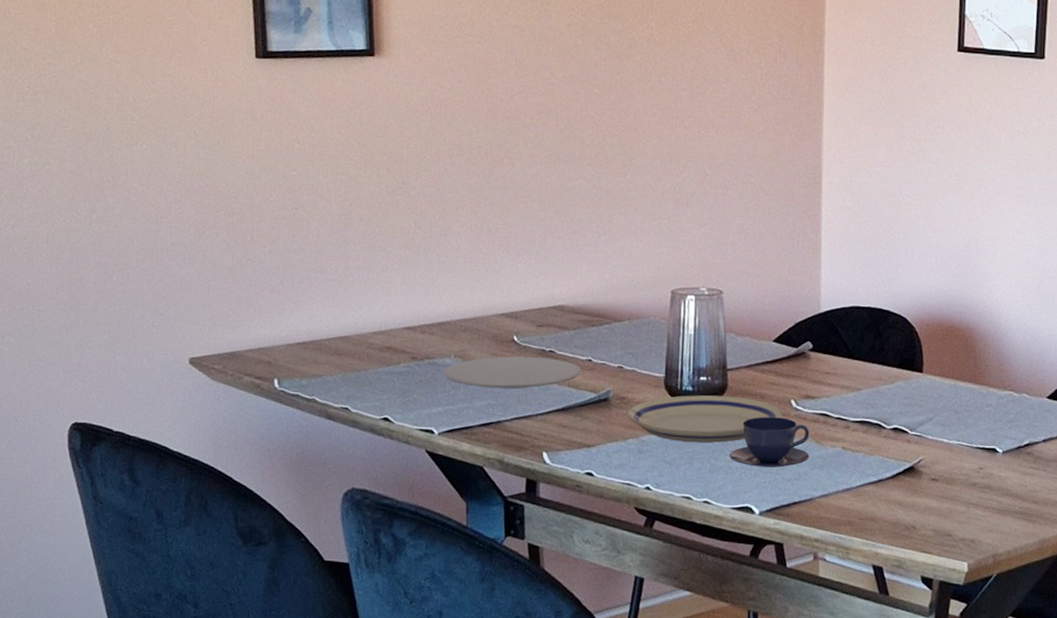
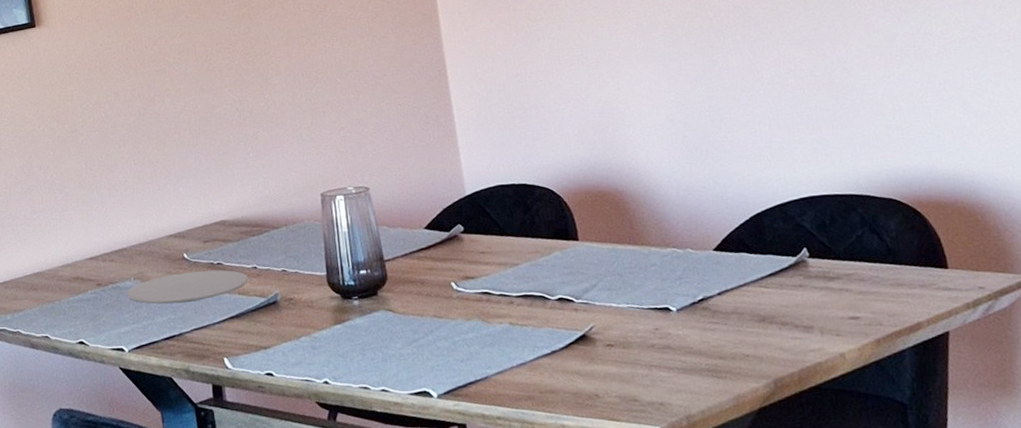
plate: present [627,395,783,443] -> none [296,285,445,335]
teacup: present [729,417,810,468] -> none [399,300,479,351]

